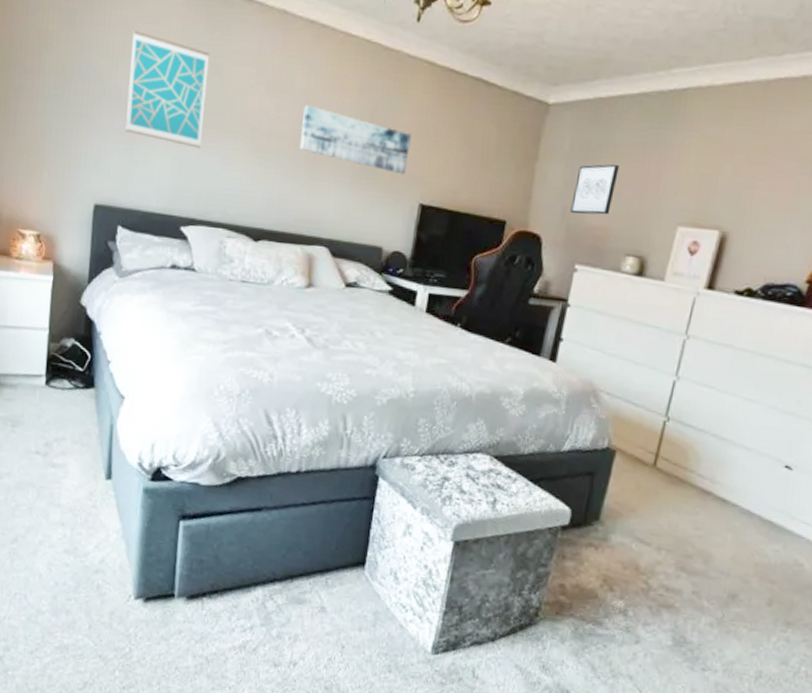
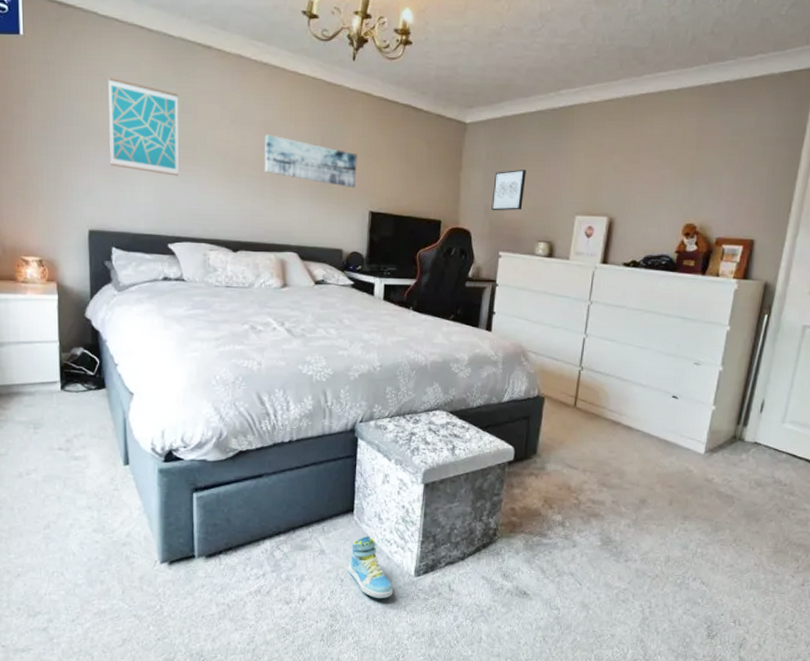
sneaker: none [351,596,404,676] -> present [348,535,394,599]

